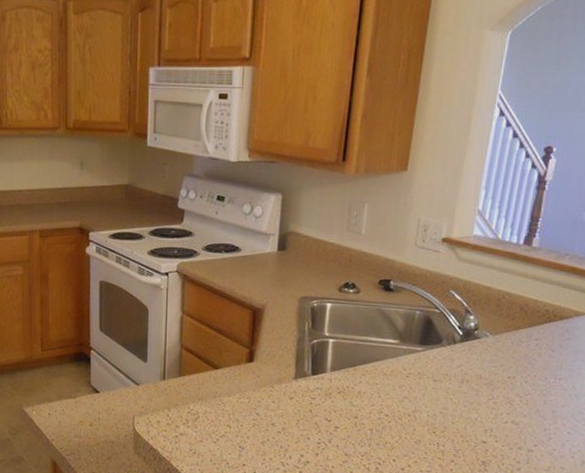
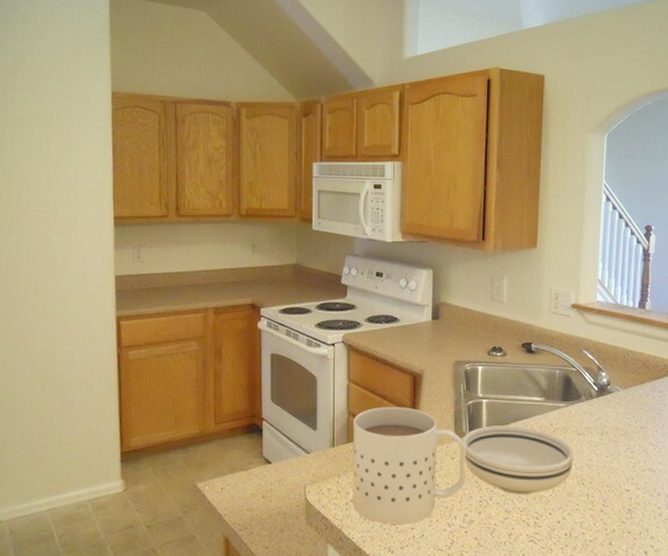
mug: none [182,341,306,460] -> present [352,406,466,524]
bowl: none [303,367,428,440] -> present [462,425,574,495]

